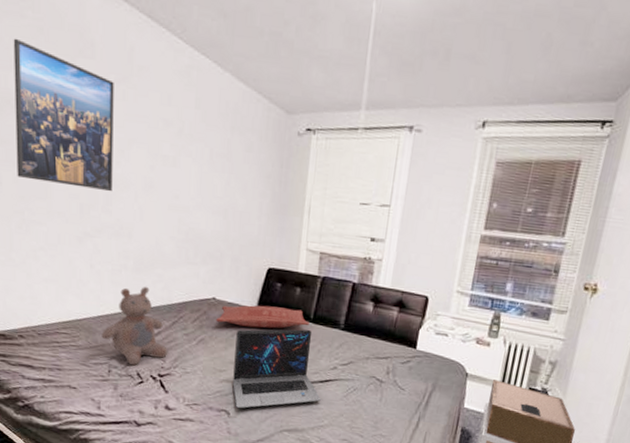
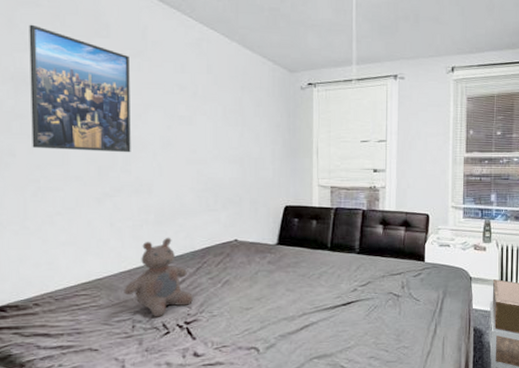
pillow: present [216,305,310,329] -> none [239,240,328,263]
laptop: present [232,329,321,409] -> none [260,258,345,344]

